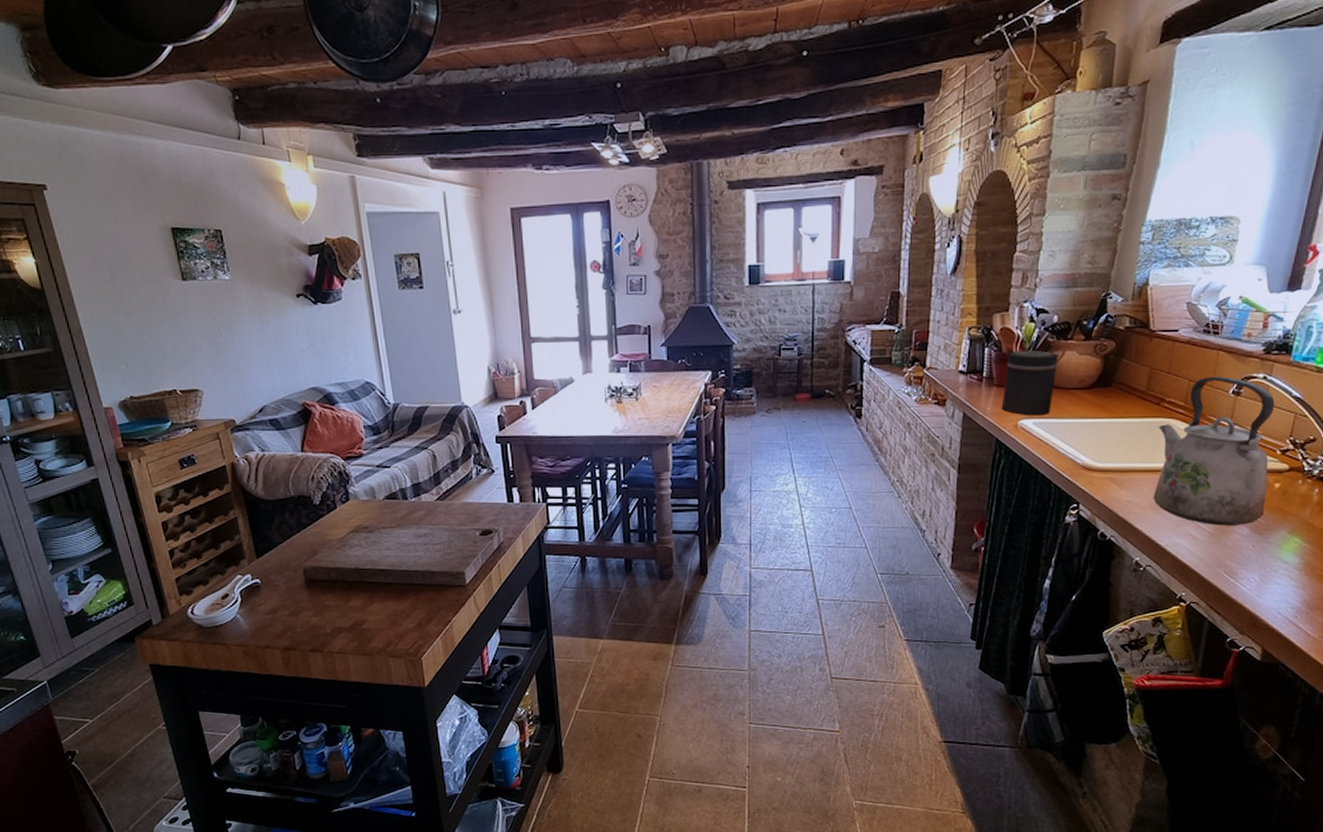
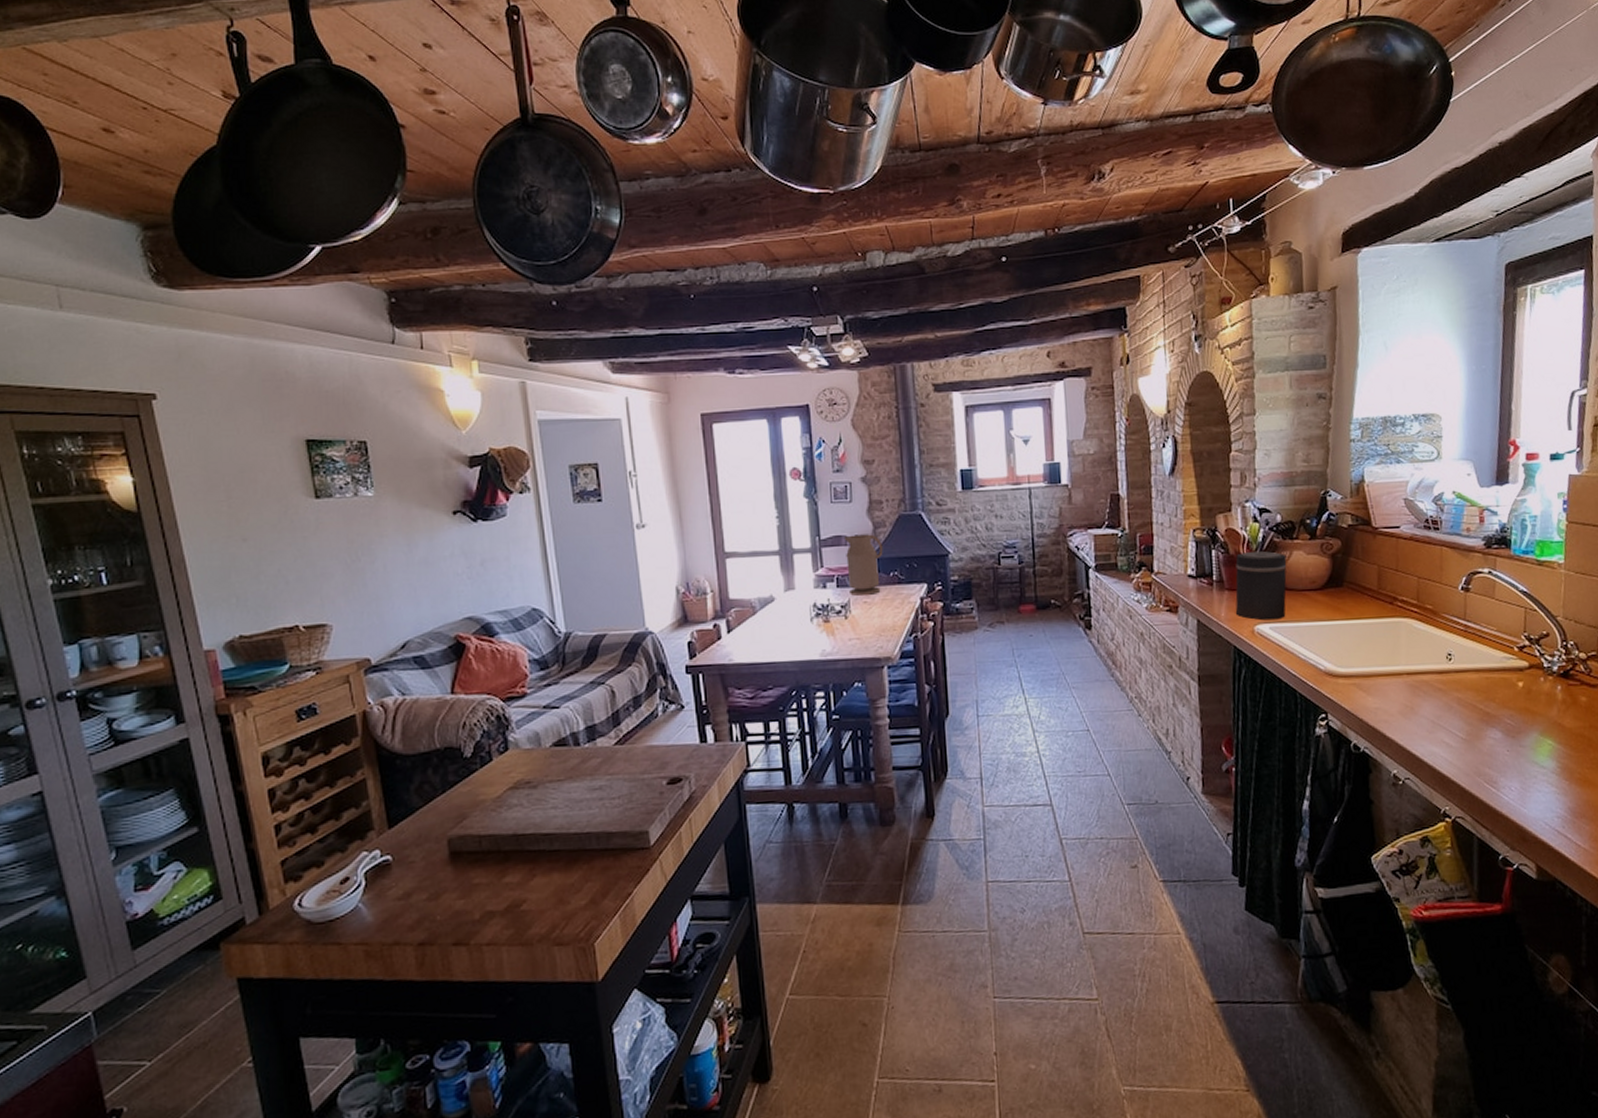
water jug: none [637,324,673,380] -> present [843,534,883,596]
kettle: present [1153,376,1275,526] -> none [1396,572,1513,731]

